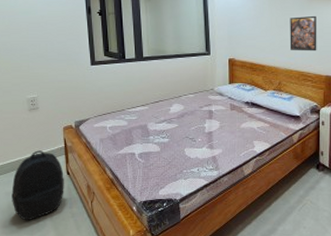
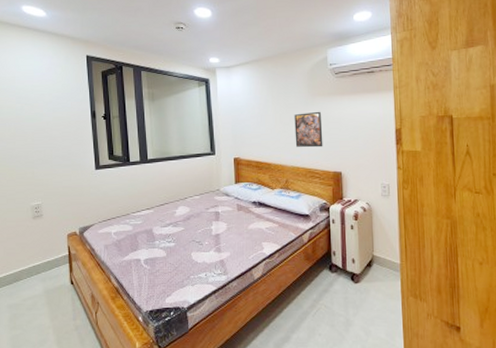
backpack: present [11,150,64,221] -> none [14,259,68,336]

